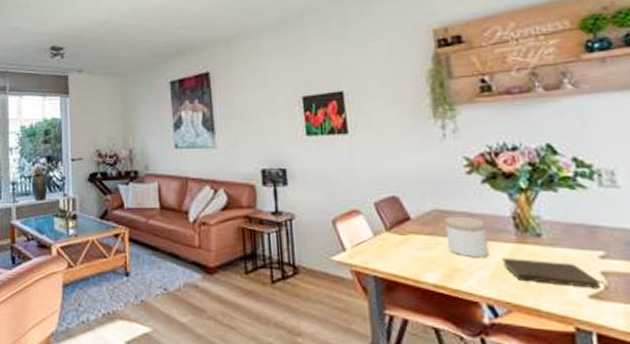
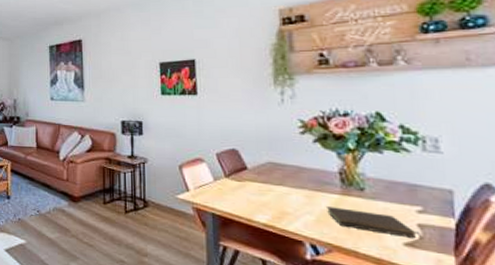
jar: present [444,216,489,258] -> none [277,168,315,205]

